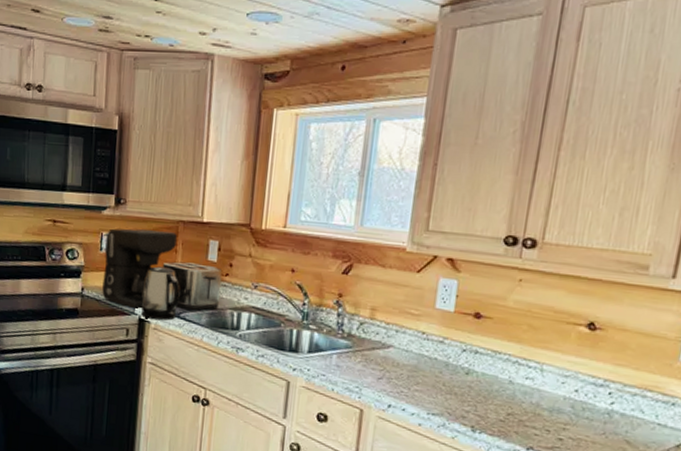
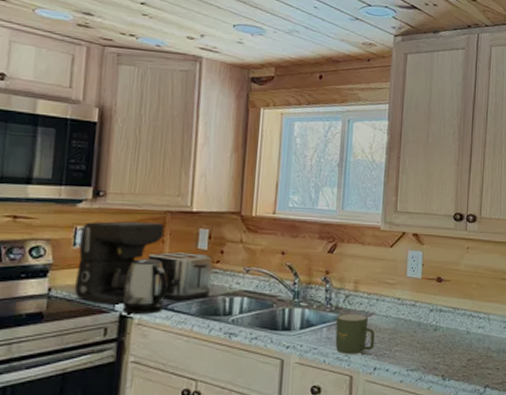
mug: none [345,342,392,389] -> present [335,314,375,355]

